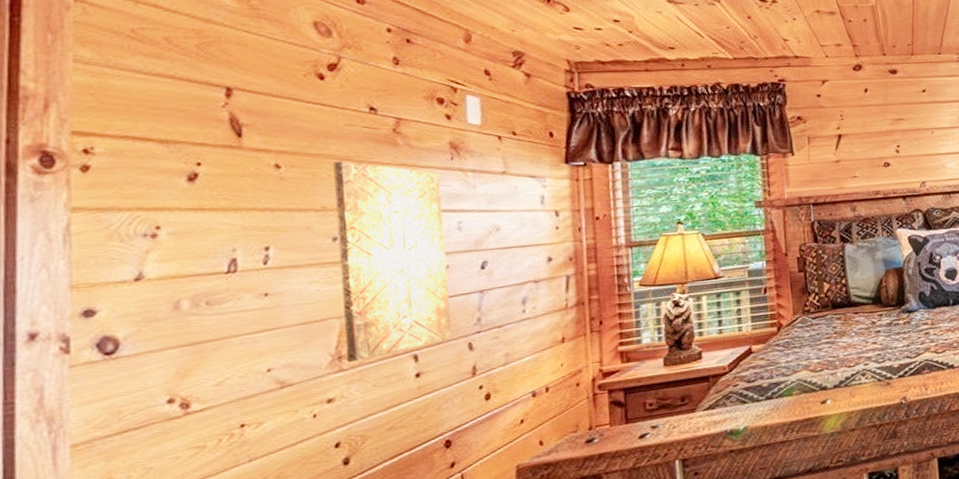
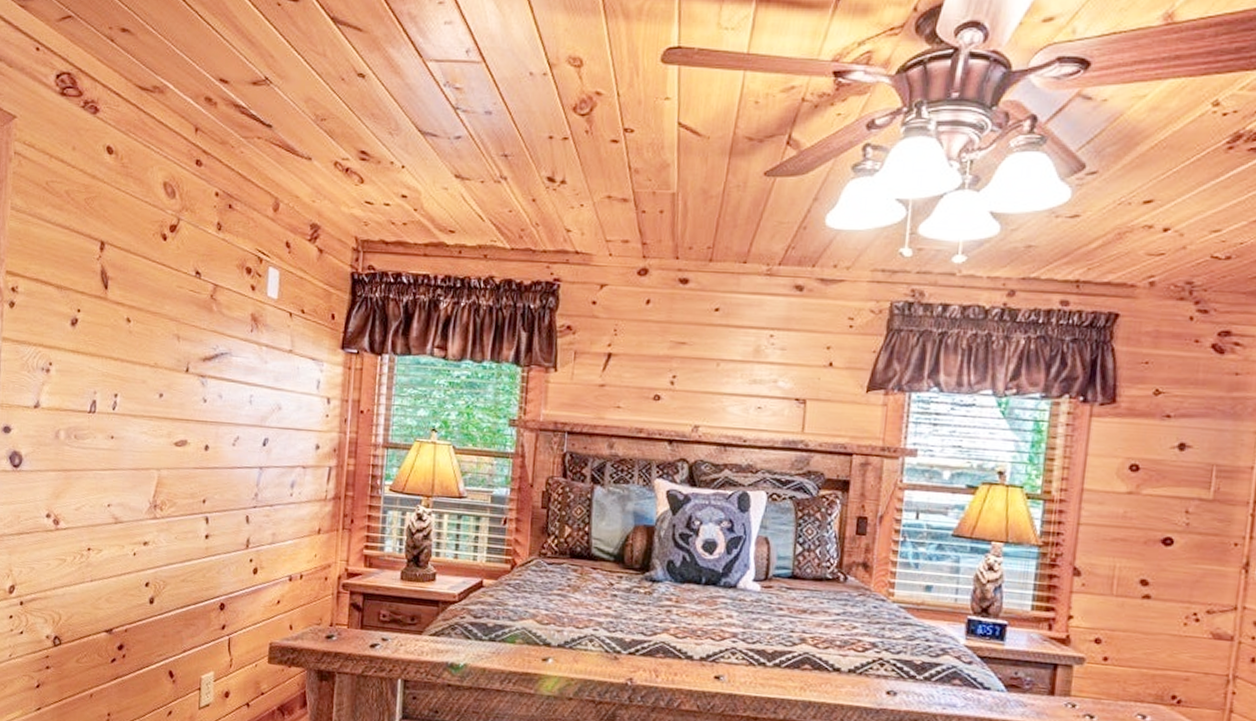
wall art: present [333,161,452,362] -> none [160,321,241,513]

